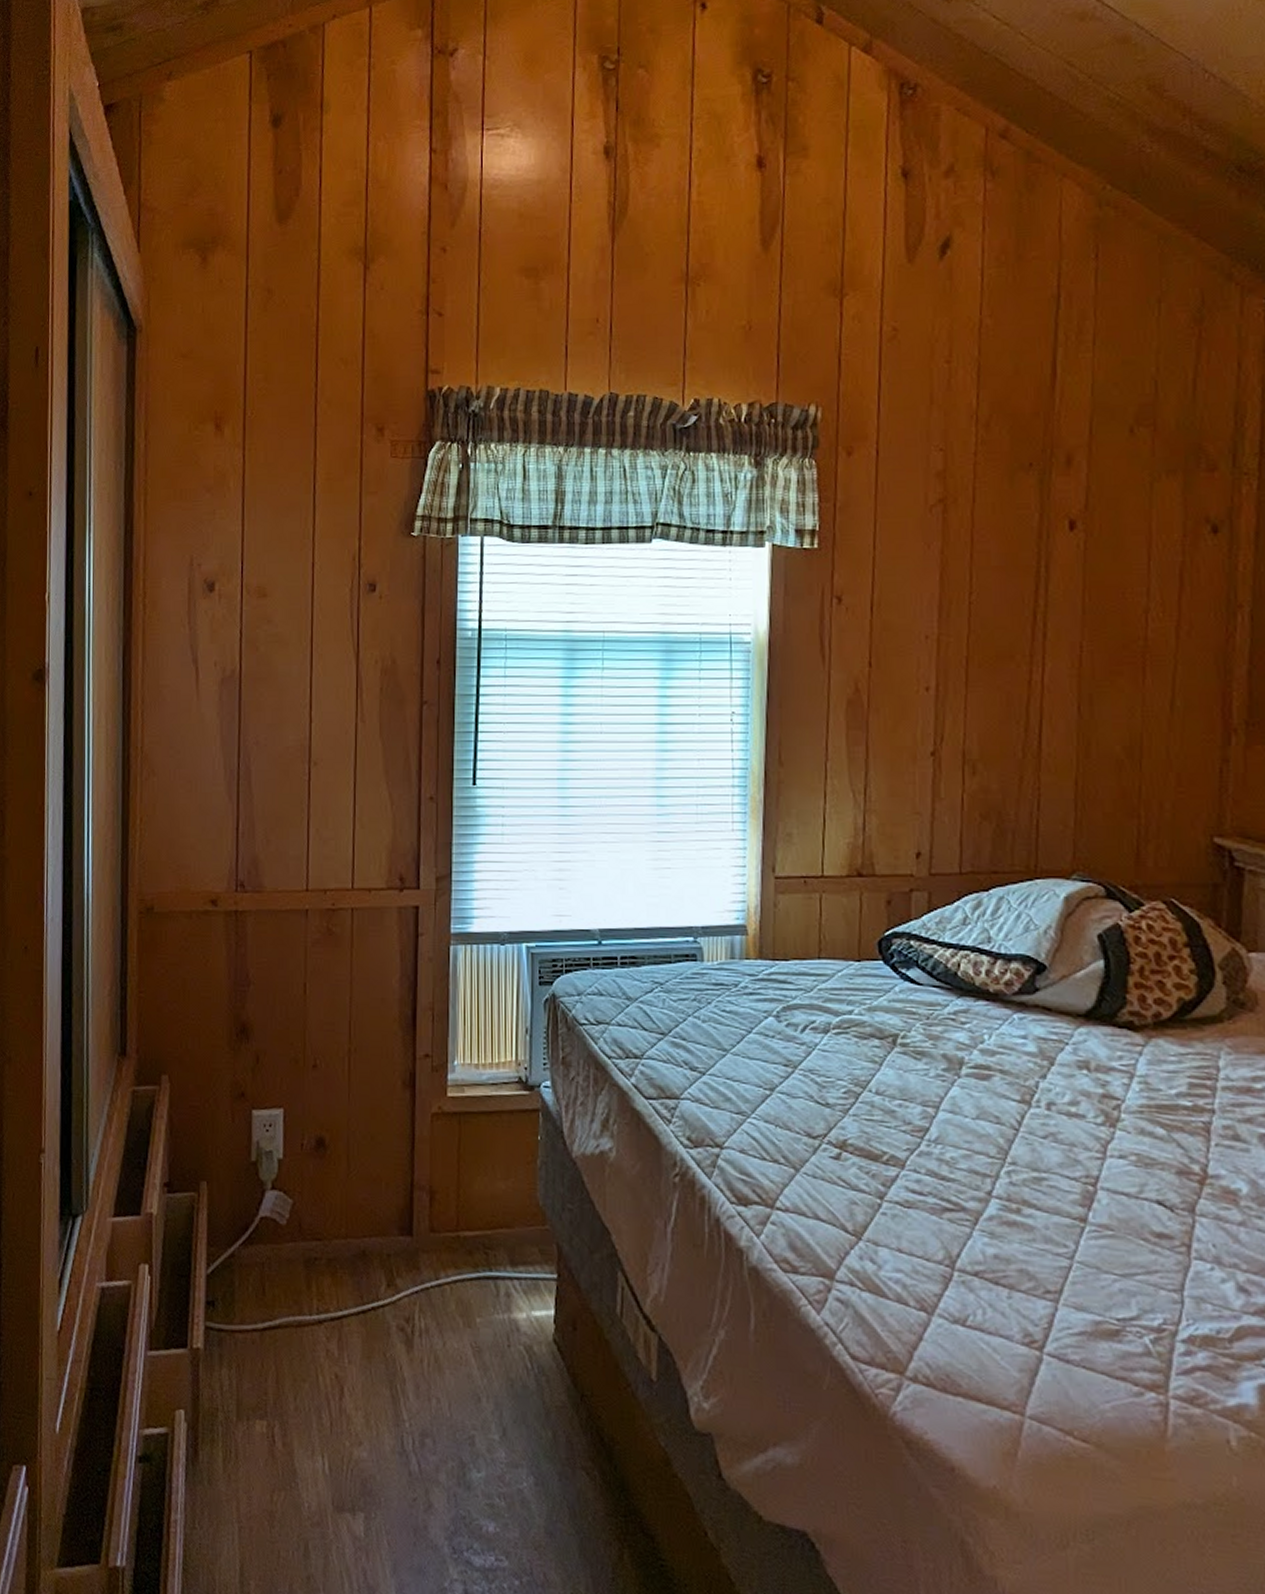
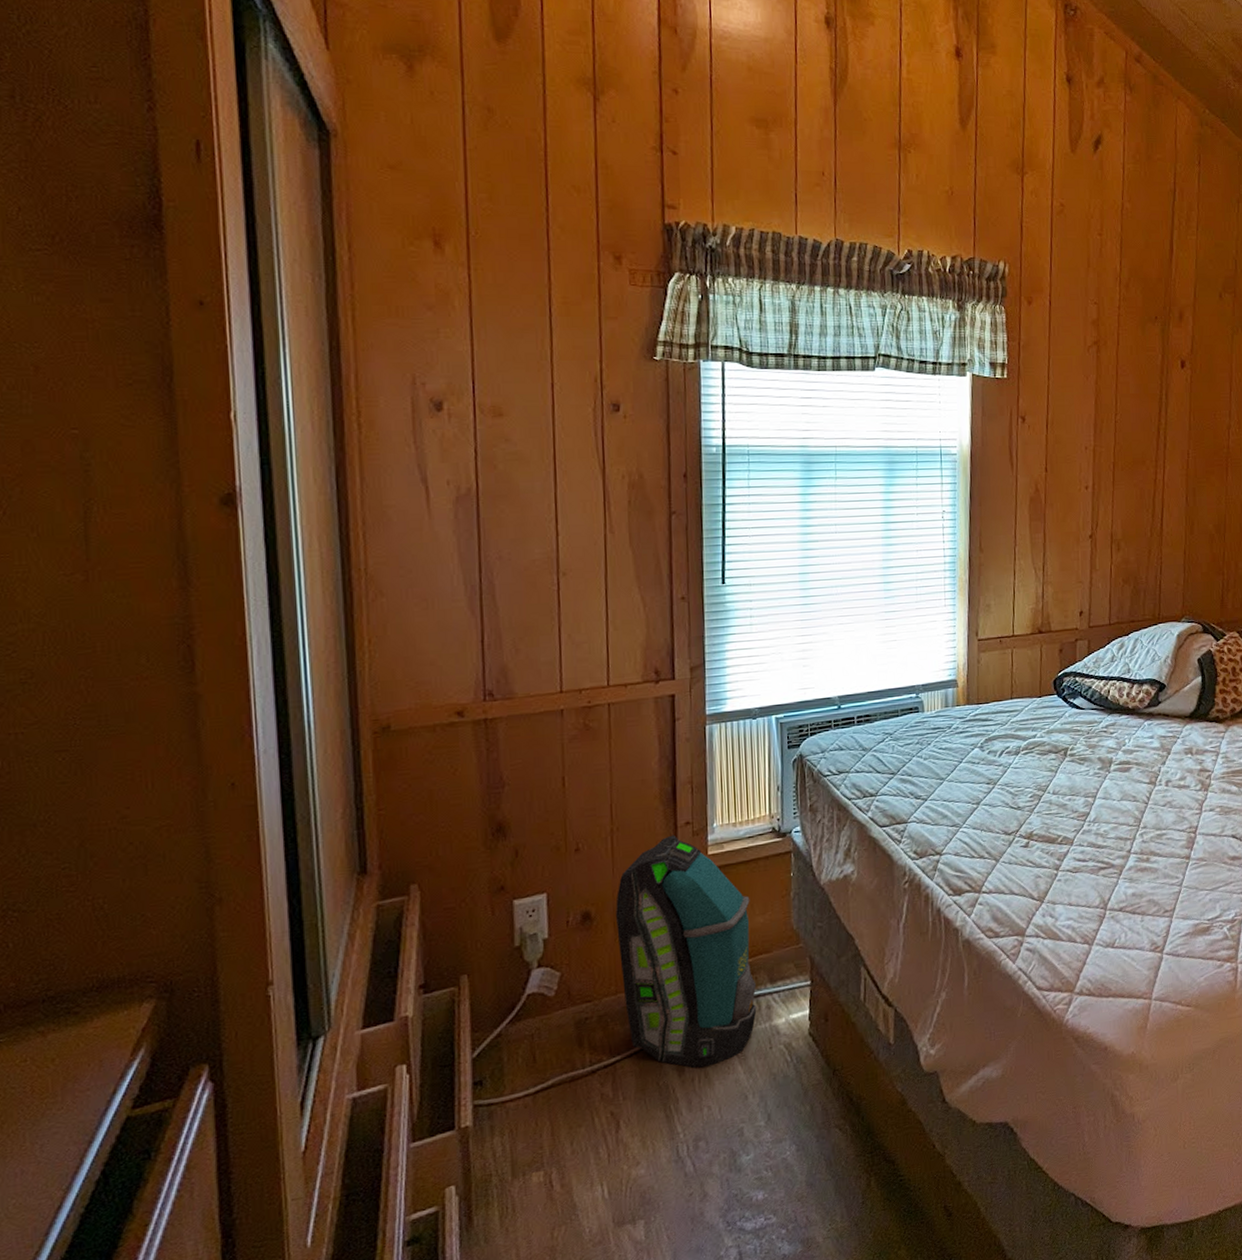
backpack: none [350,1066,495,1350] -> present [616,835,757,1068]

